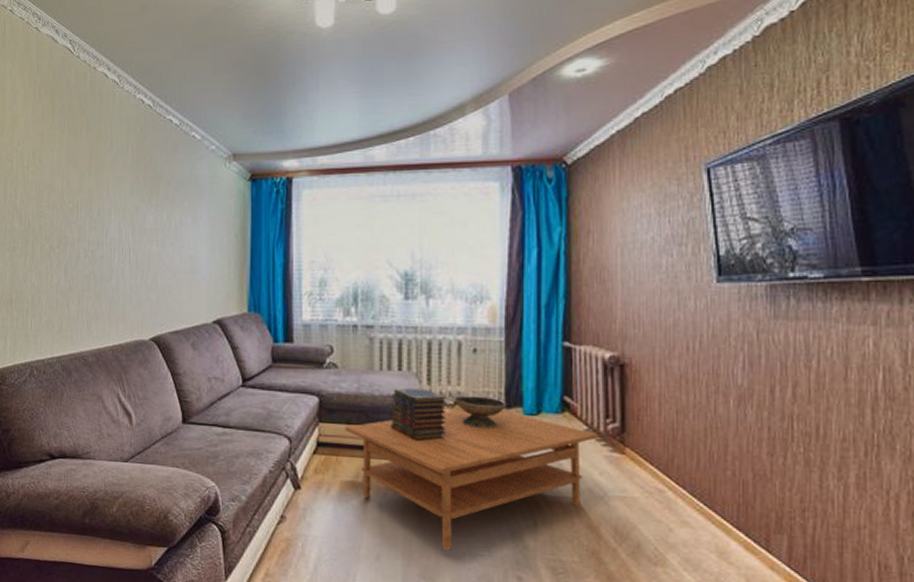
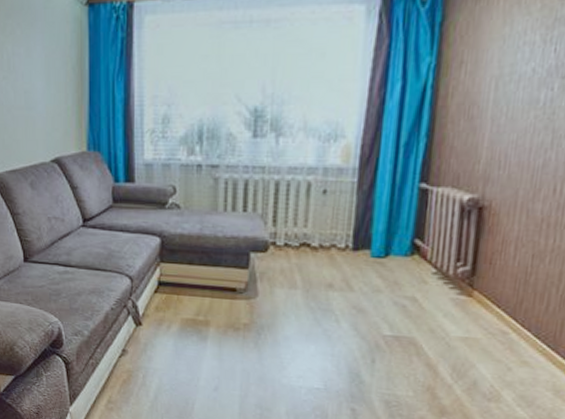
coffee table: present [345,410,599,551] -> none [186,252,448,384]
book stack: present [391,387,446,442] -> none [233,229,292,282]
decorative bowl: present [454,396,506,428] -> none [299,238,353,270]

